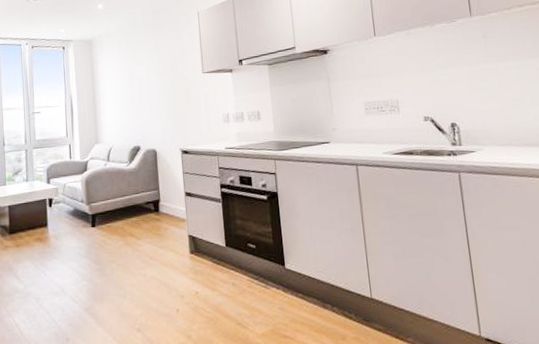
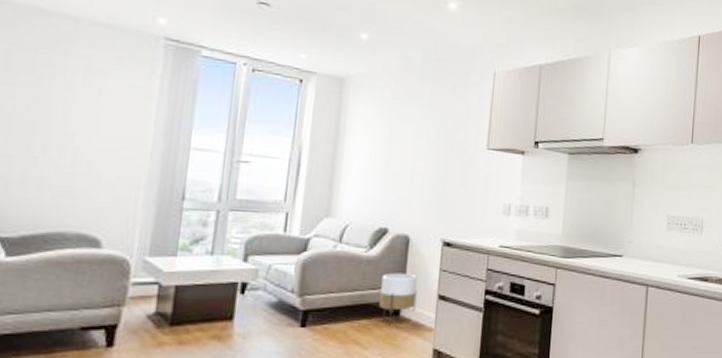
planter: none [142,178,170,220] -> present [379,273,417,326]

